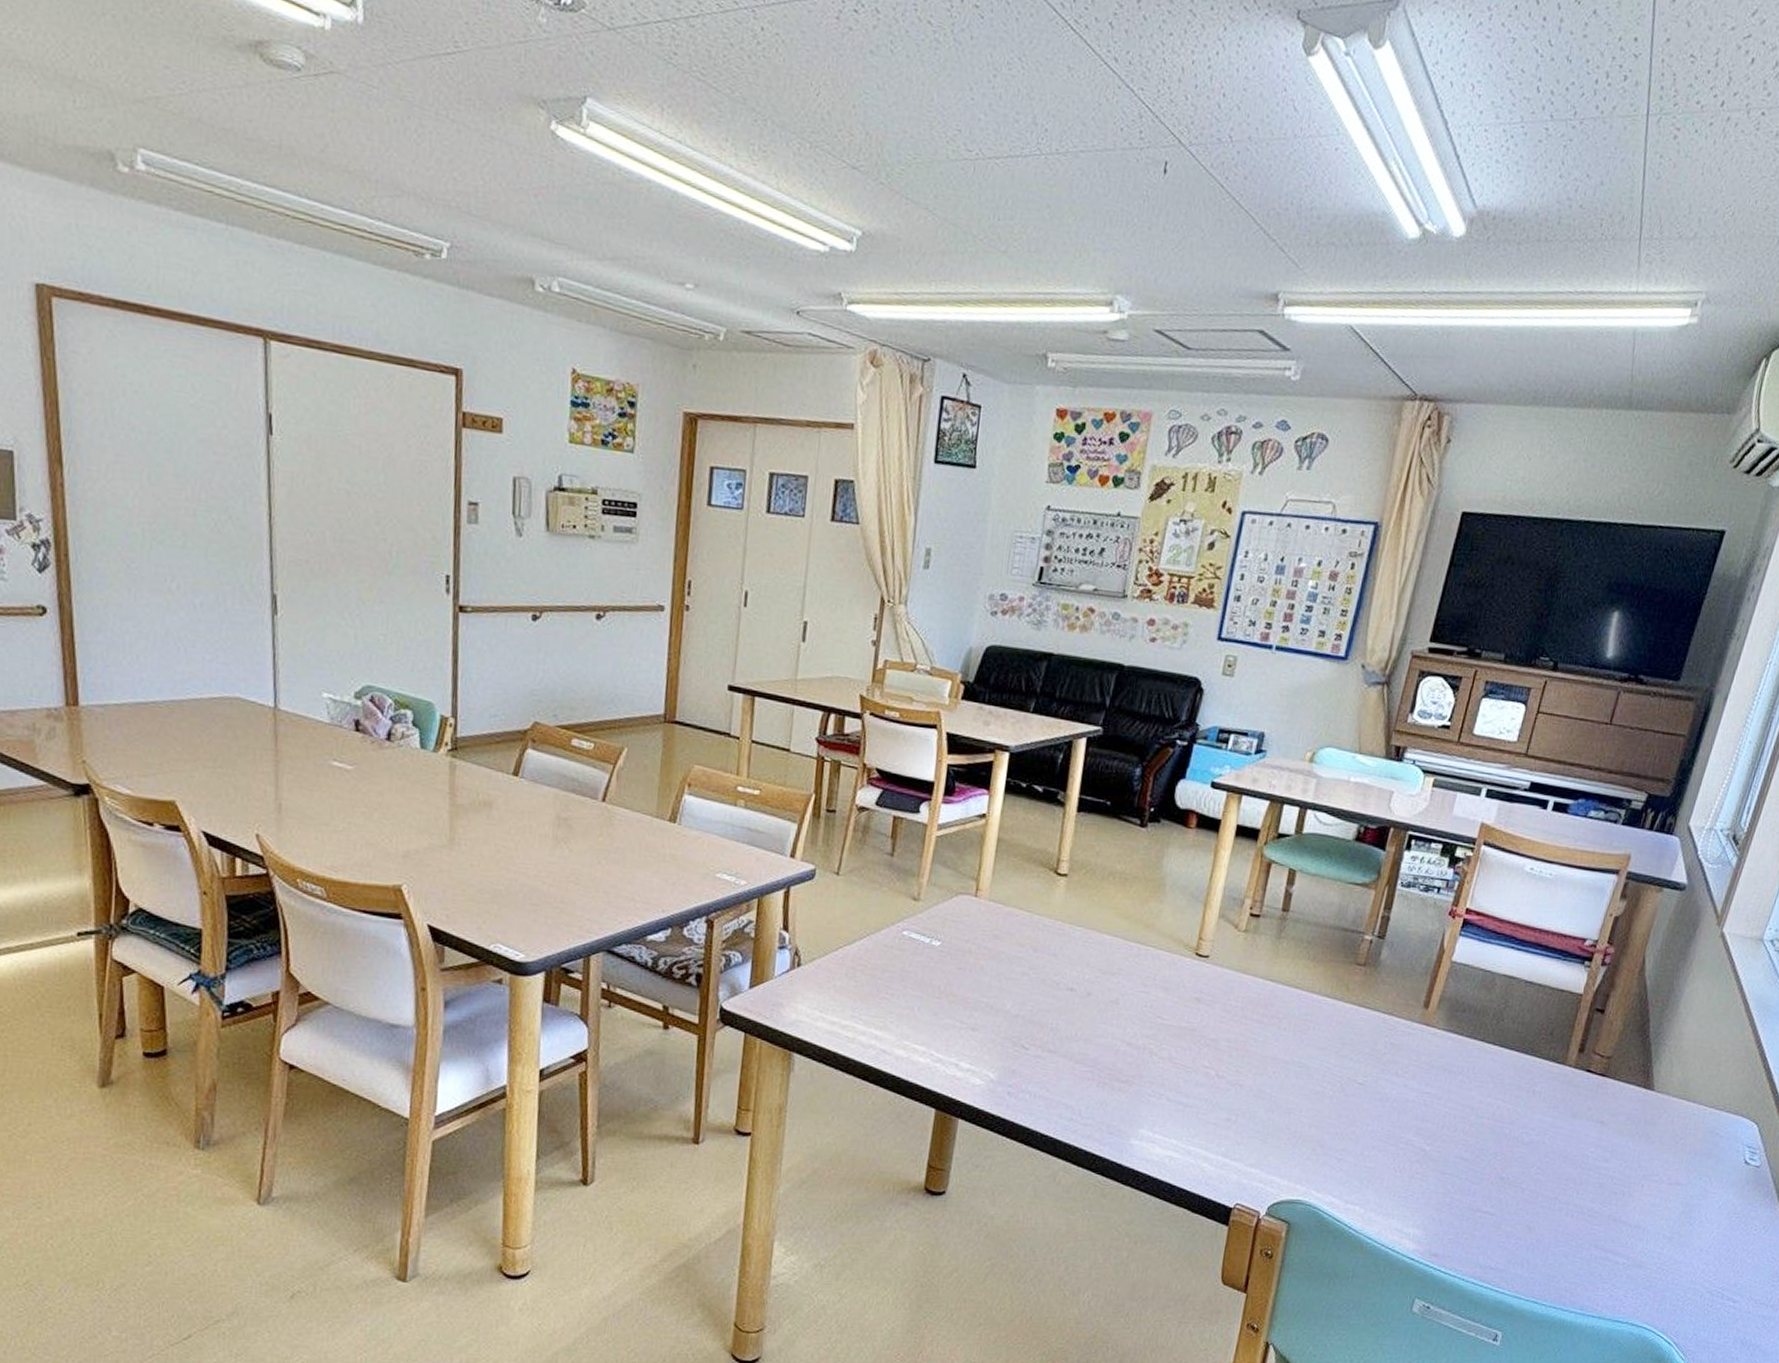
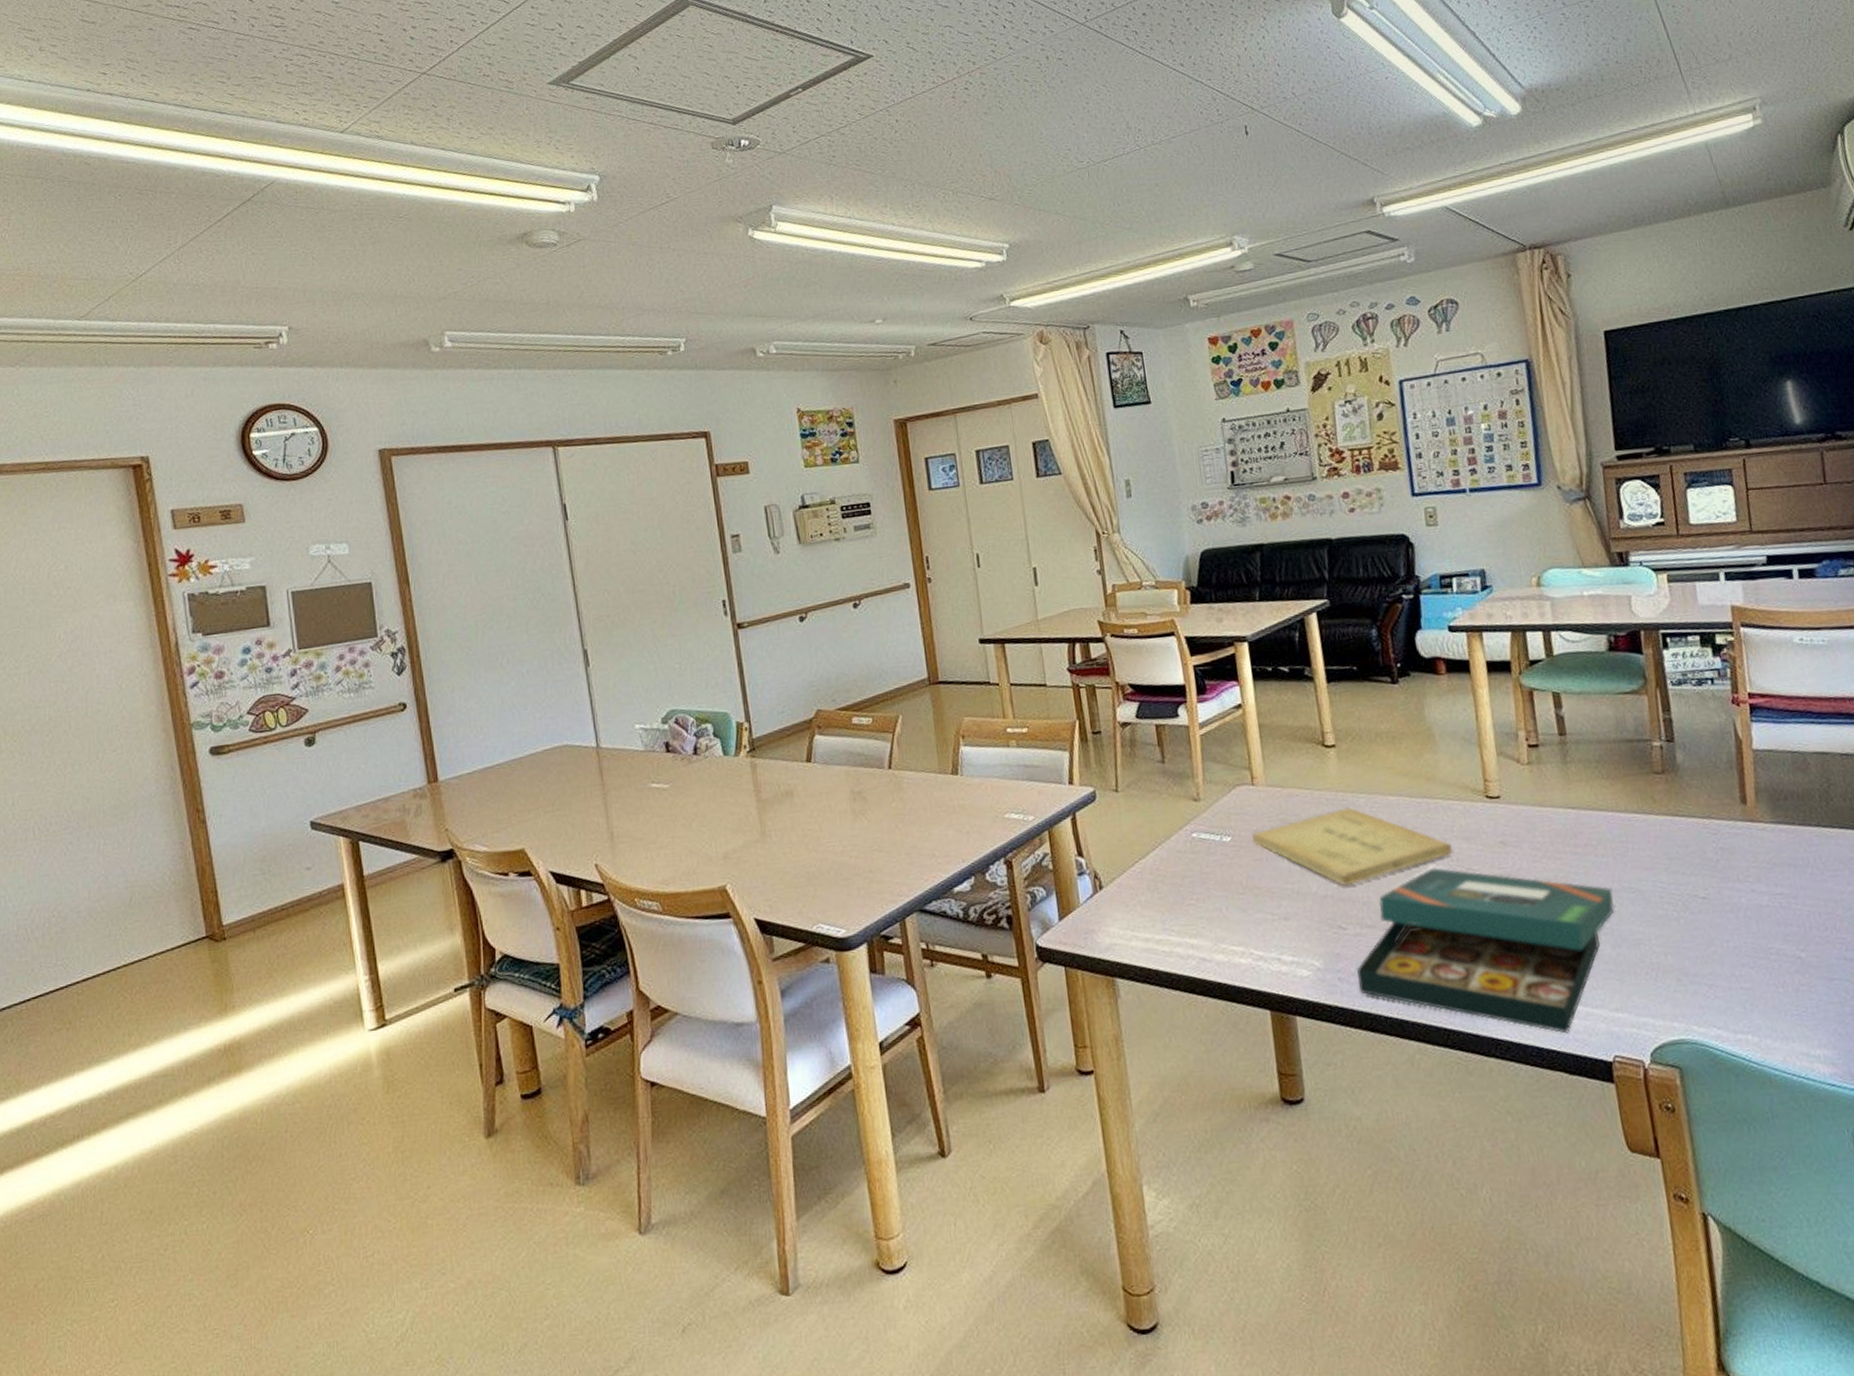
book: none [961,937,1150,1011] -> present [1252,807,1454,887]
board game: none [1024,1009,1283,1178] -> present [1357,867,1614,1034]

